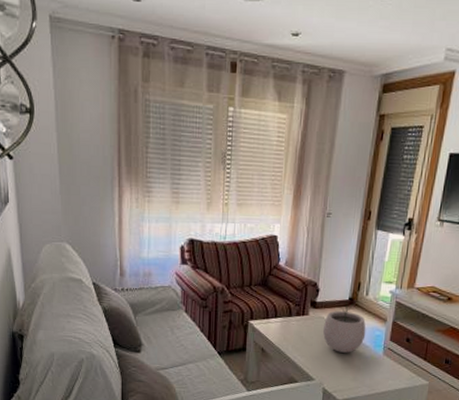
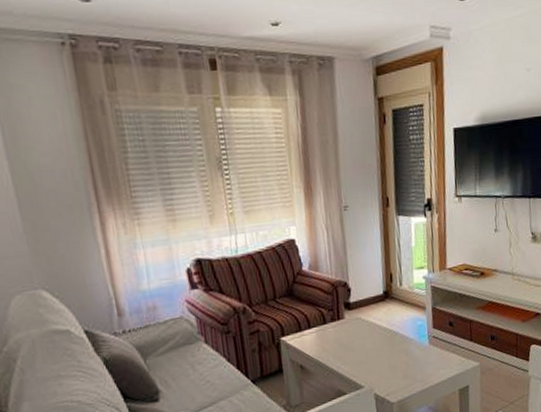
plant pot: present [322,301,366,353] -> none [362,295,408,352]

